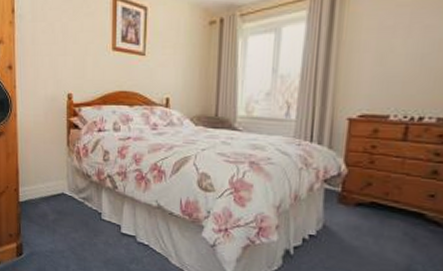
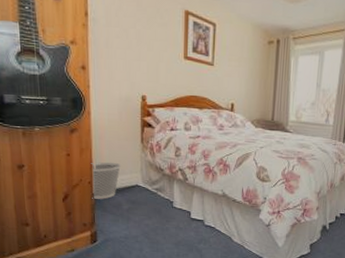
wastebasket: none [17,167,46,209] -> present [91,161,121,199]

